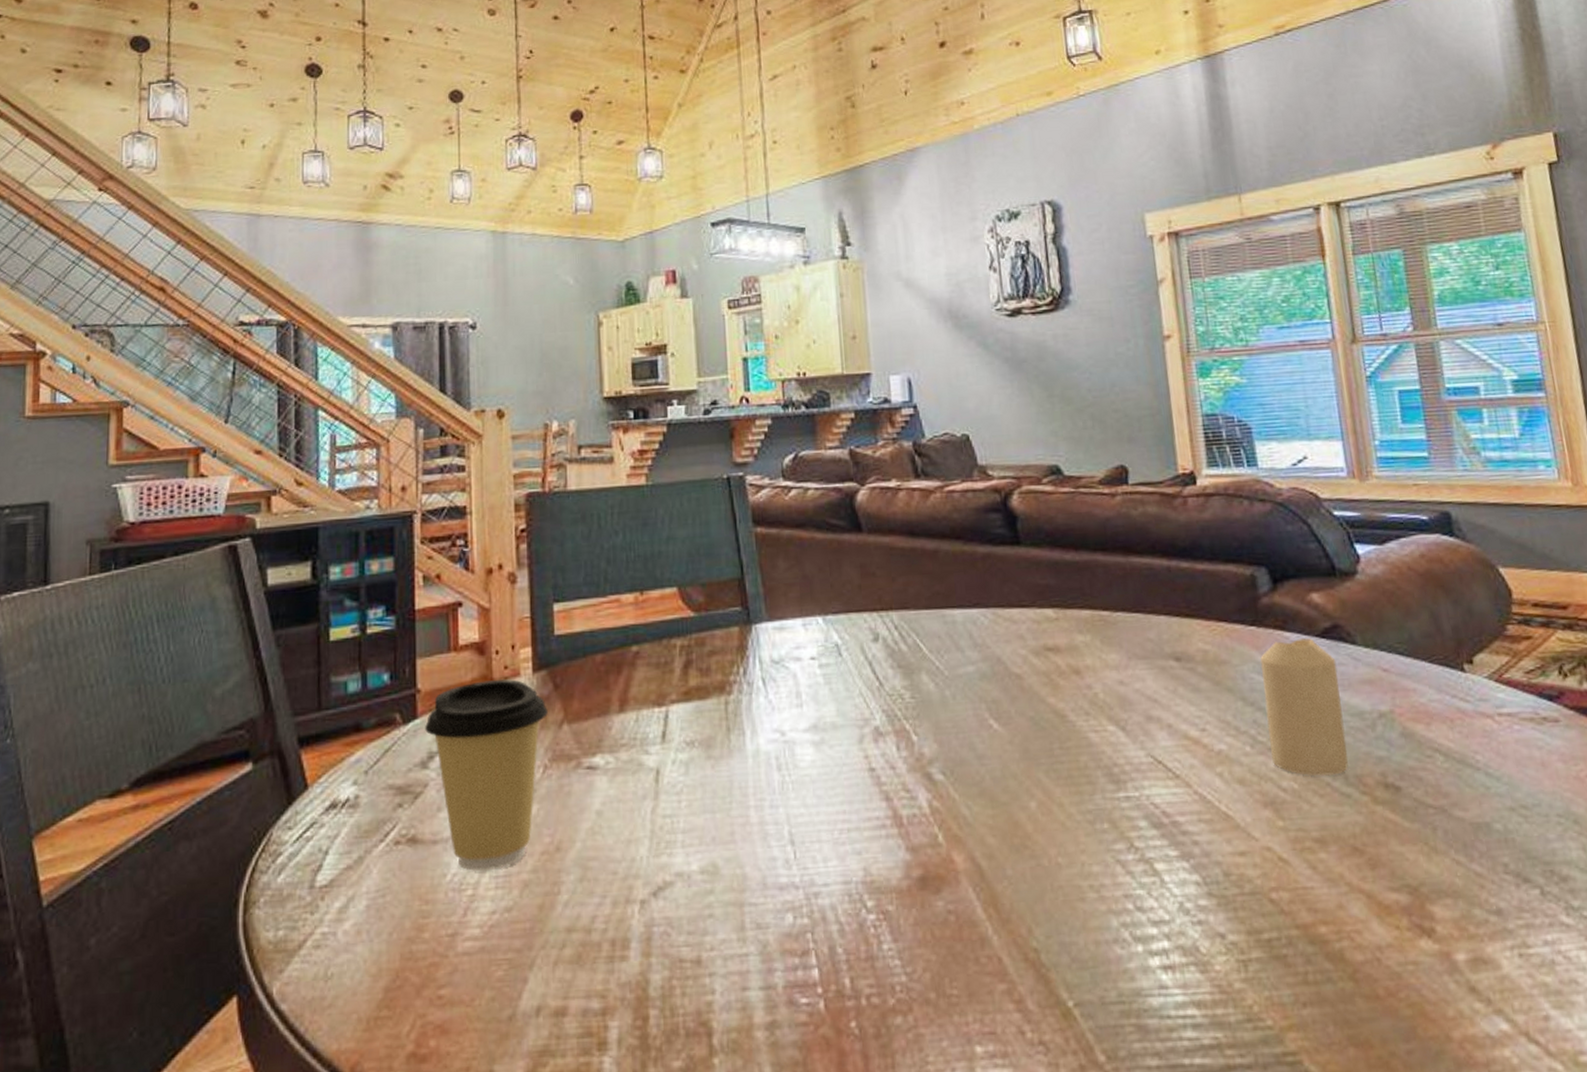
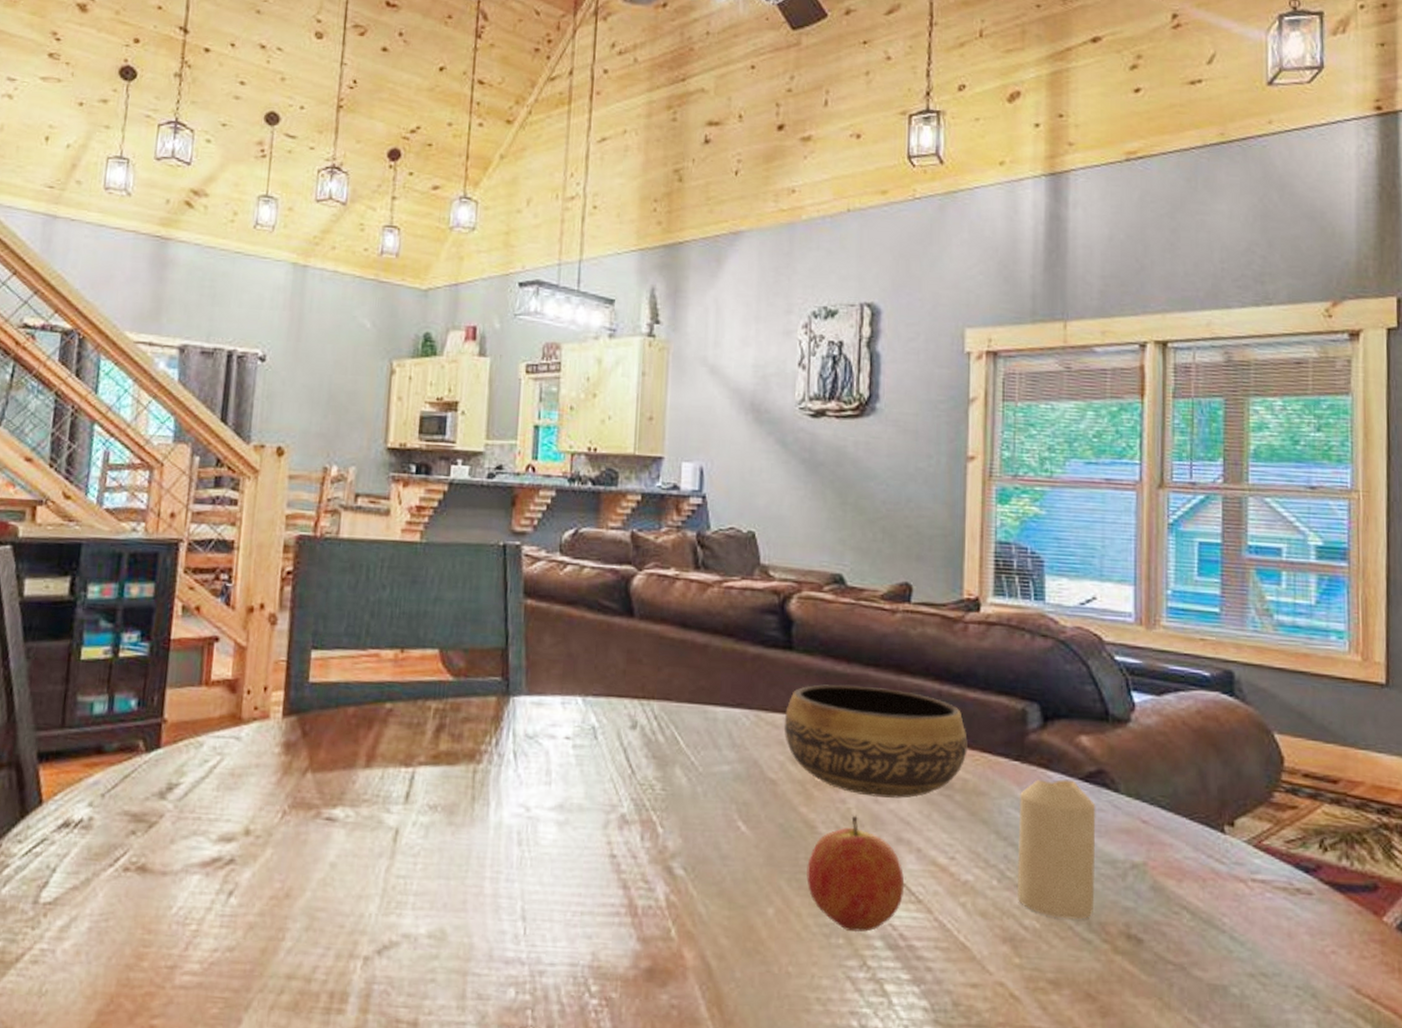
coffee cup: present [425,679,548,871] -> none [167,718,293,908]
bowl: none [1021,571,1204,680] -> present [783,684,968,798]
fruit: none [1062,700,1161,816] -> present [806,816,905,933]

